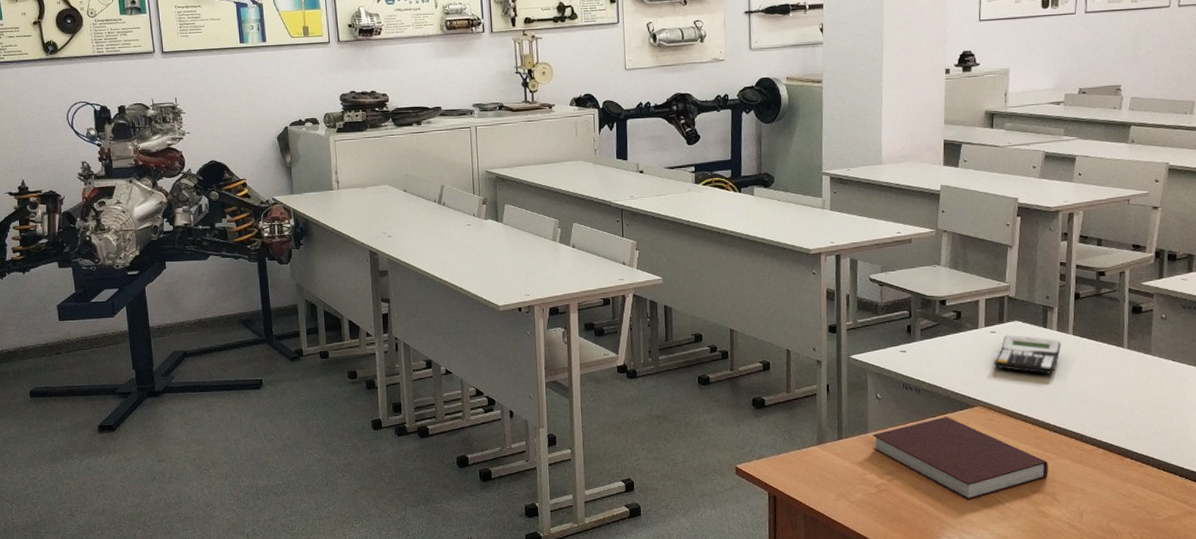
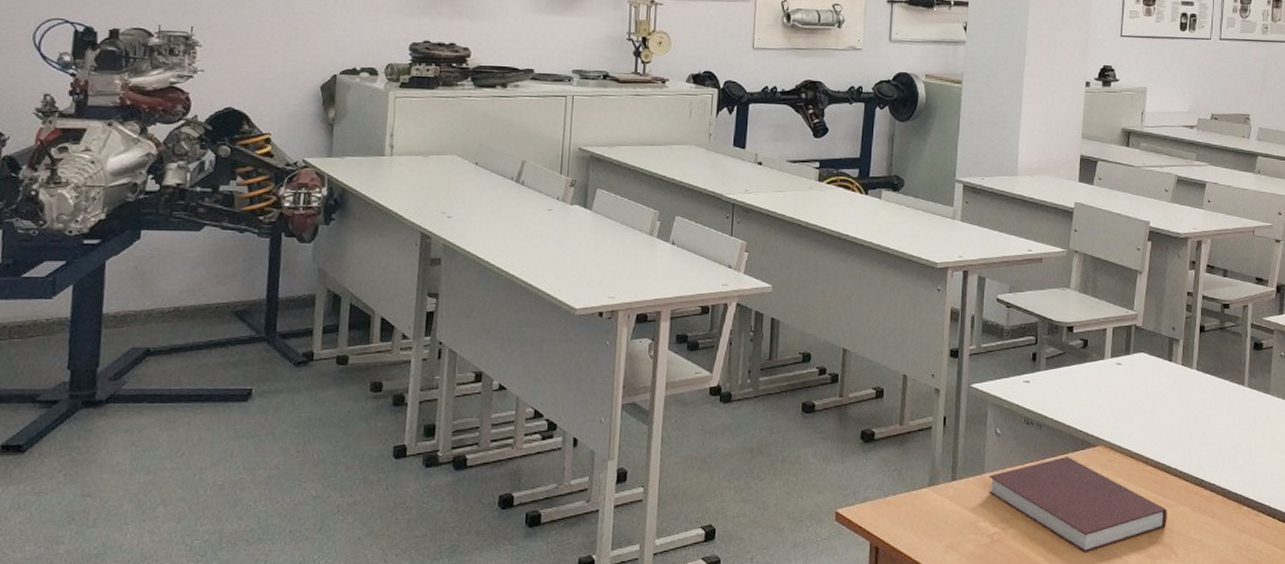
calculator: present [994,335,1061,374] -> none [1118,368,1185,412]

